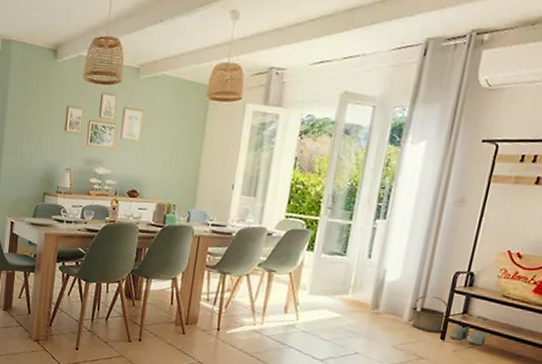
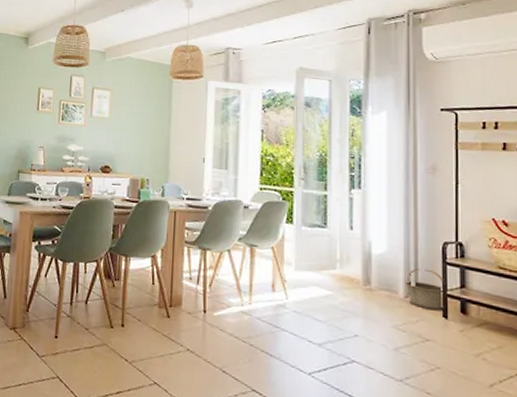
boots: present [449,313,489,346] -> none [452,287,493,324]

